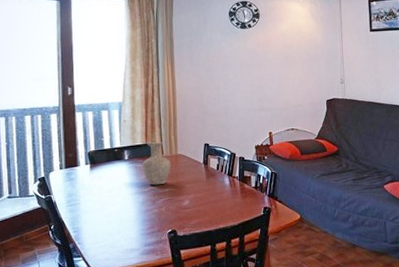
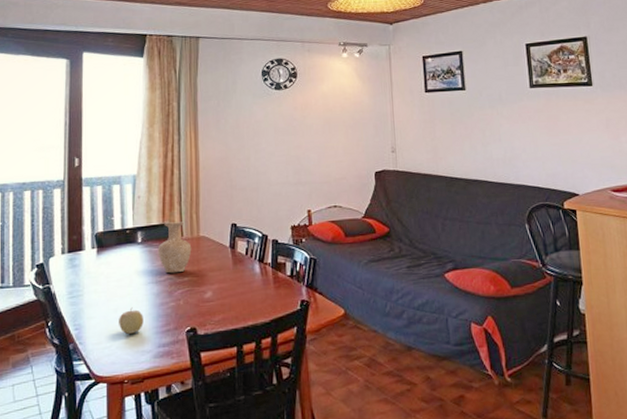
fruit: none [111,213,132,235] -> present [119,307,144,334]

